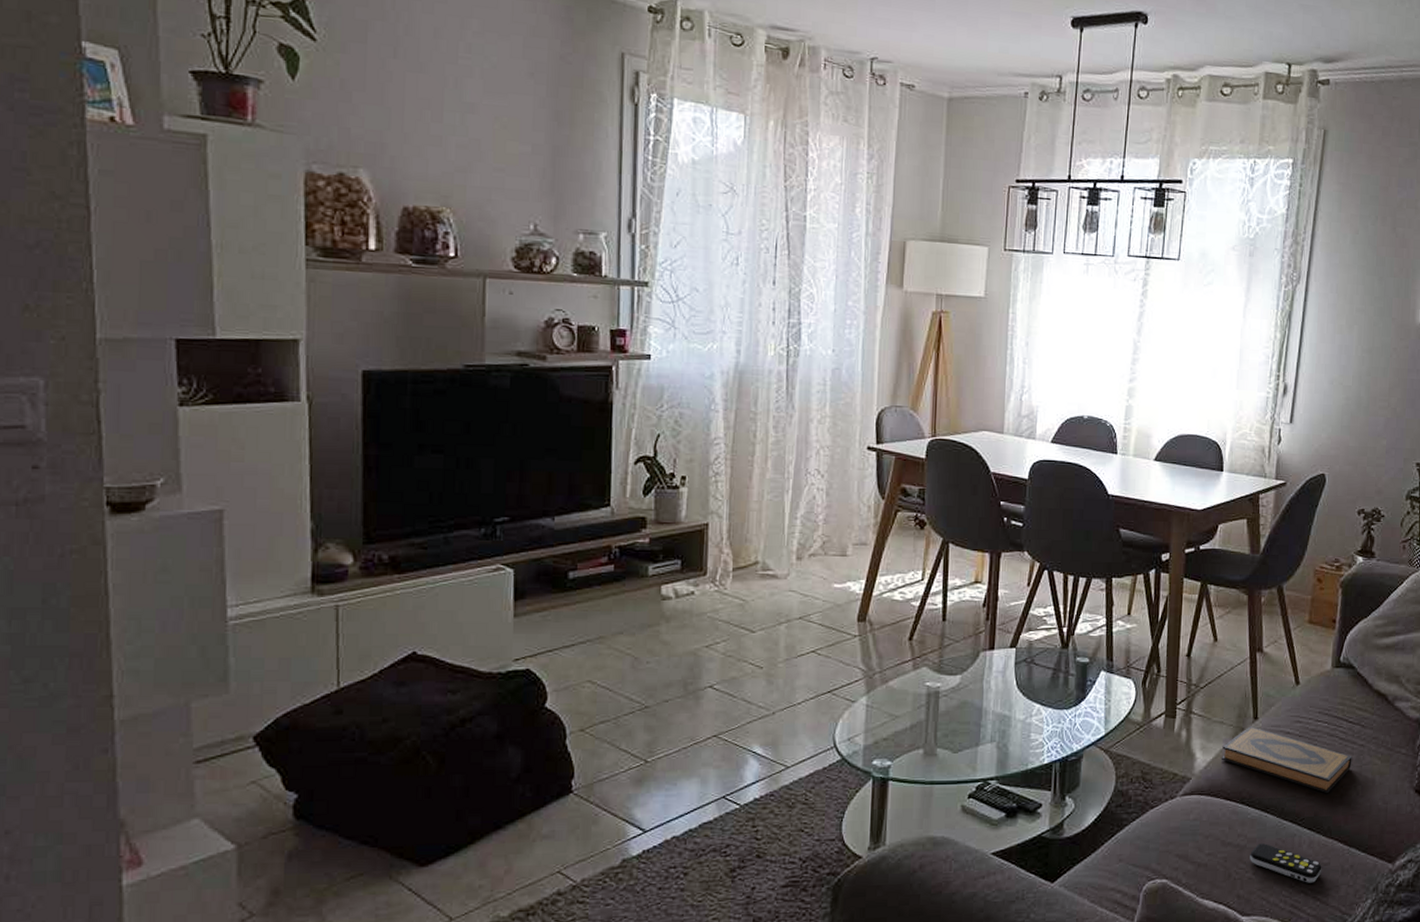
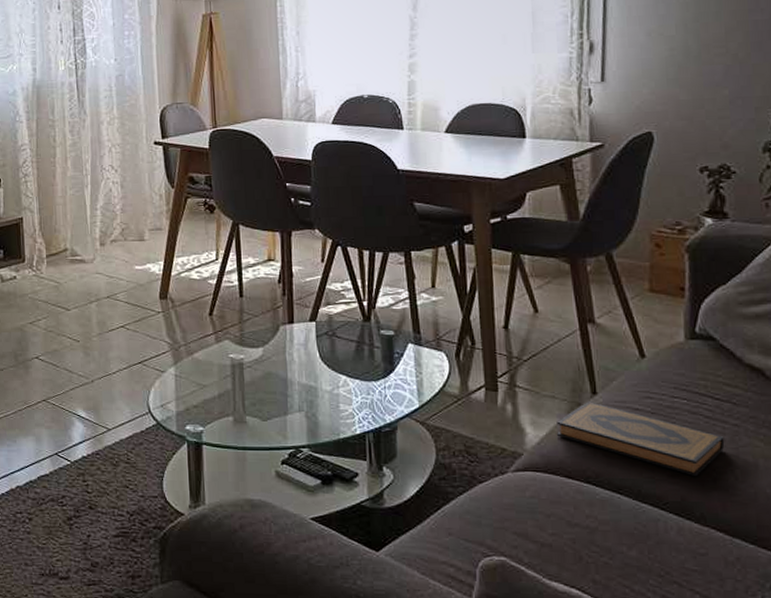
remote control: present [1250,843,1322,883] -> none [603,527,698,574]

